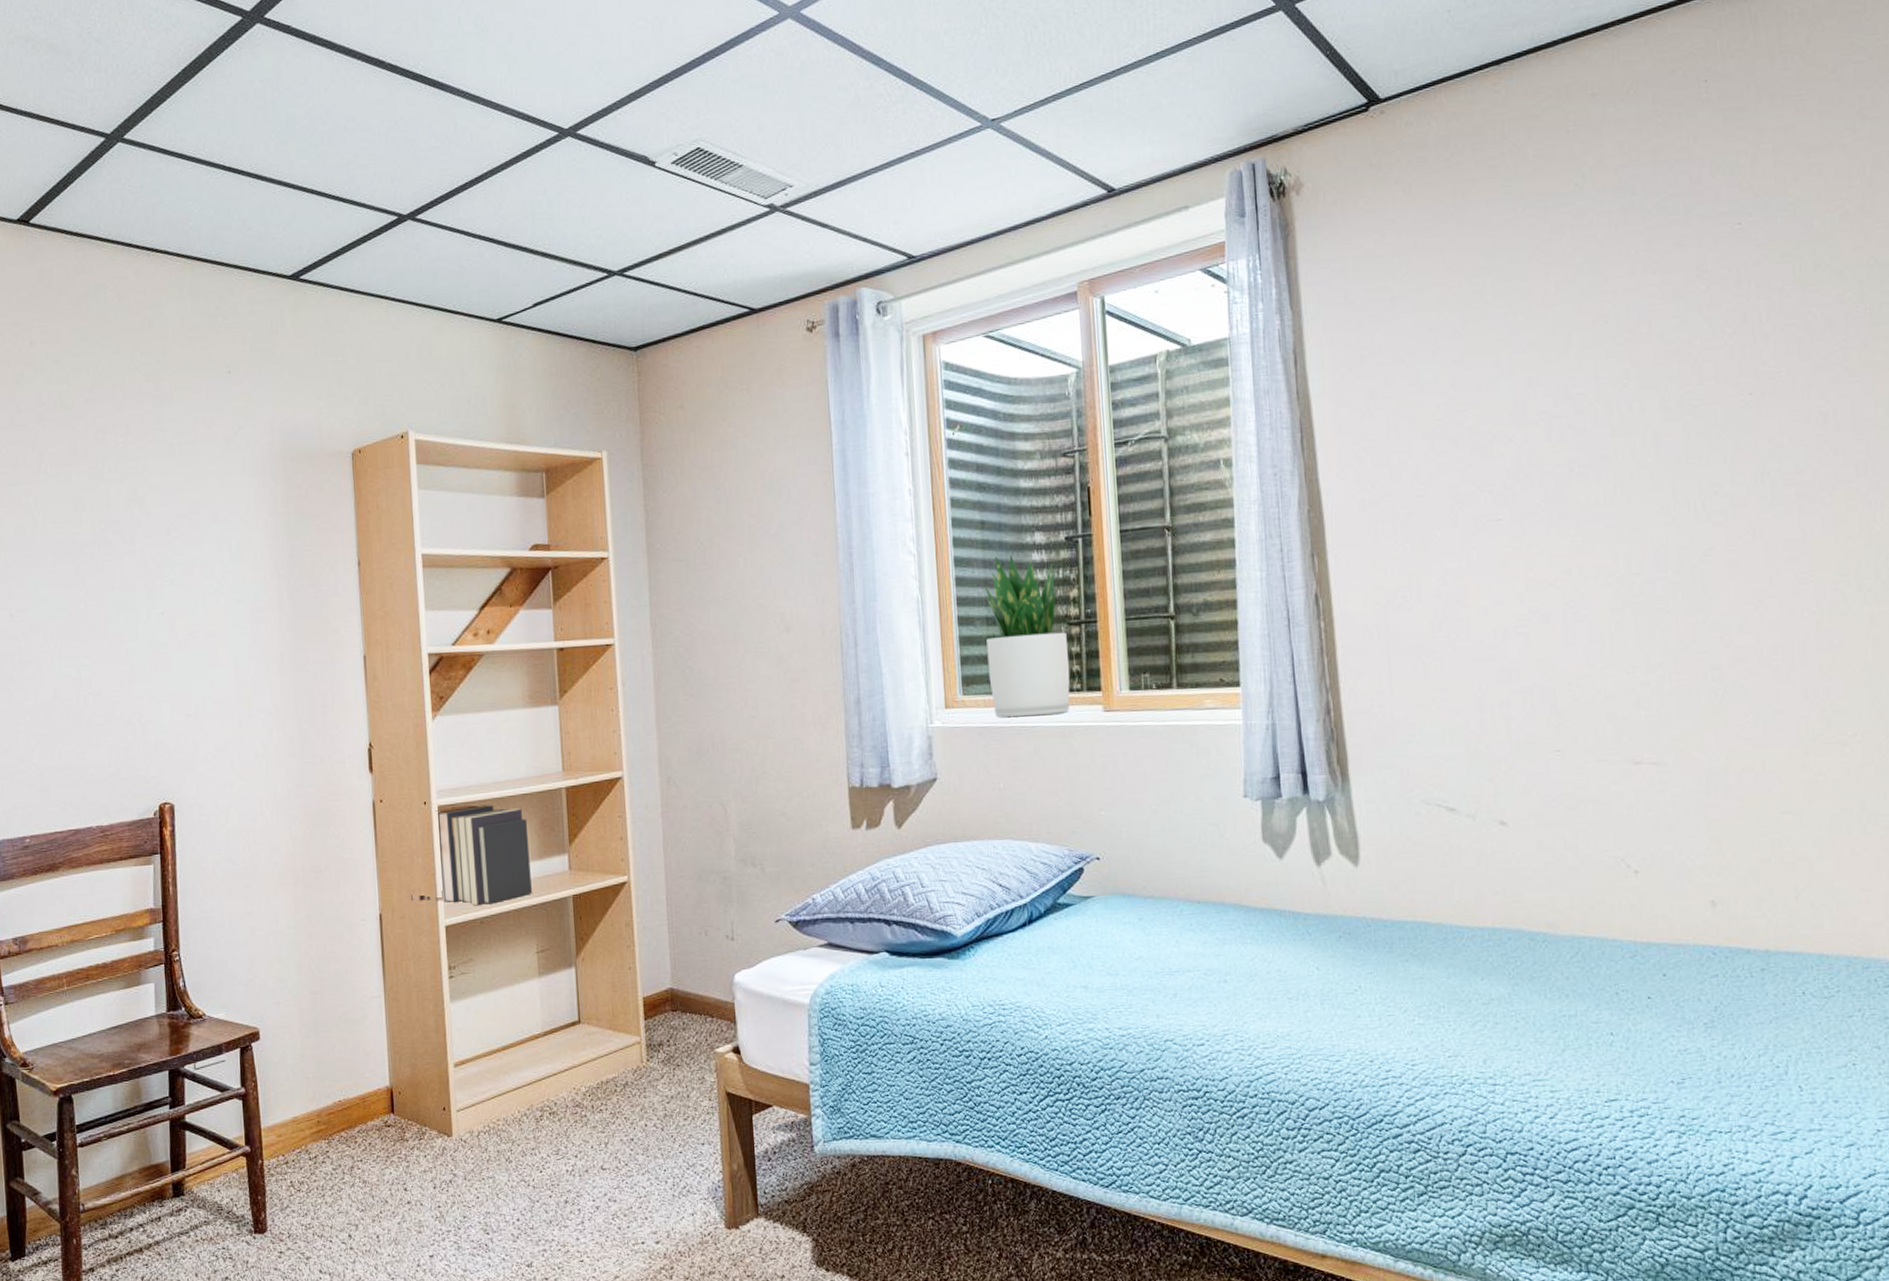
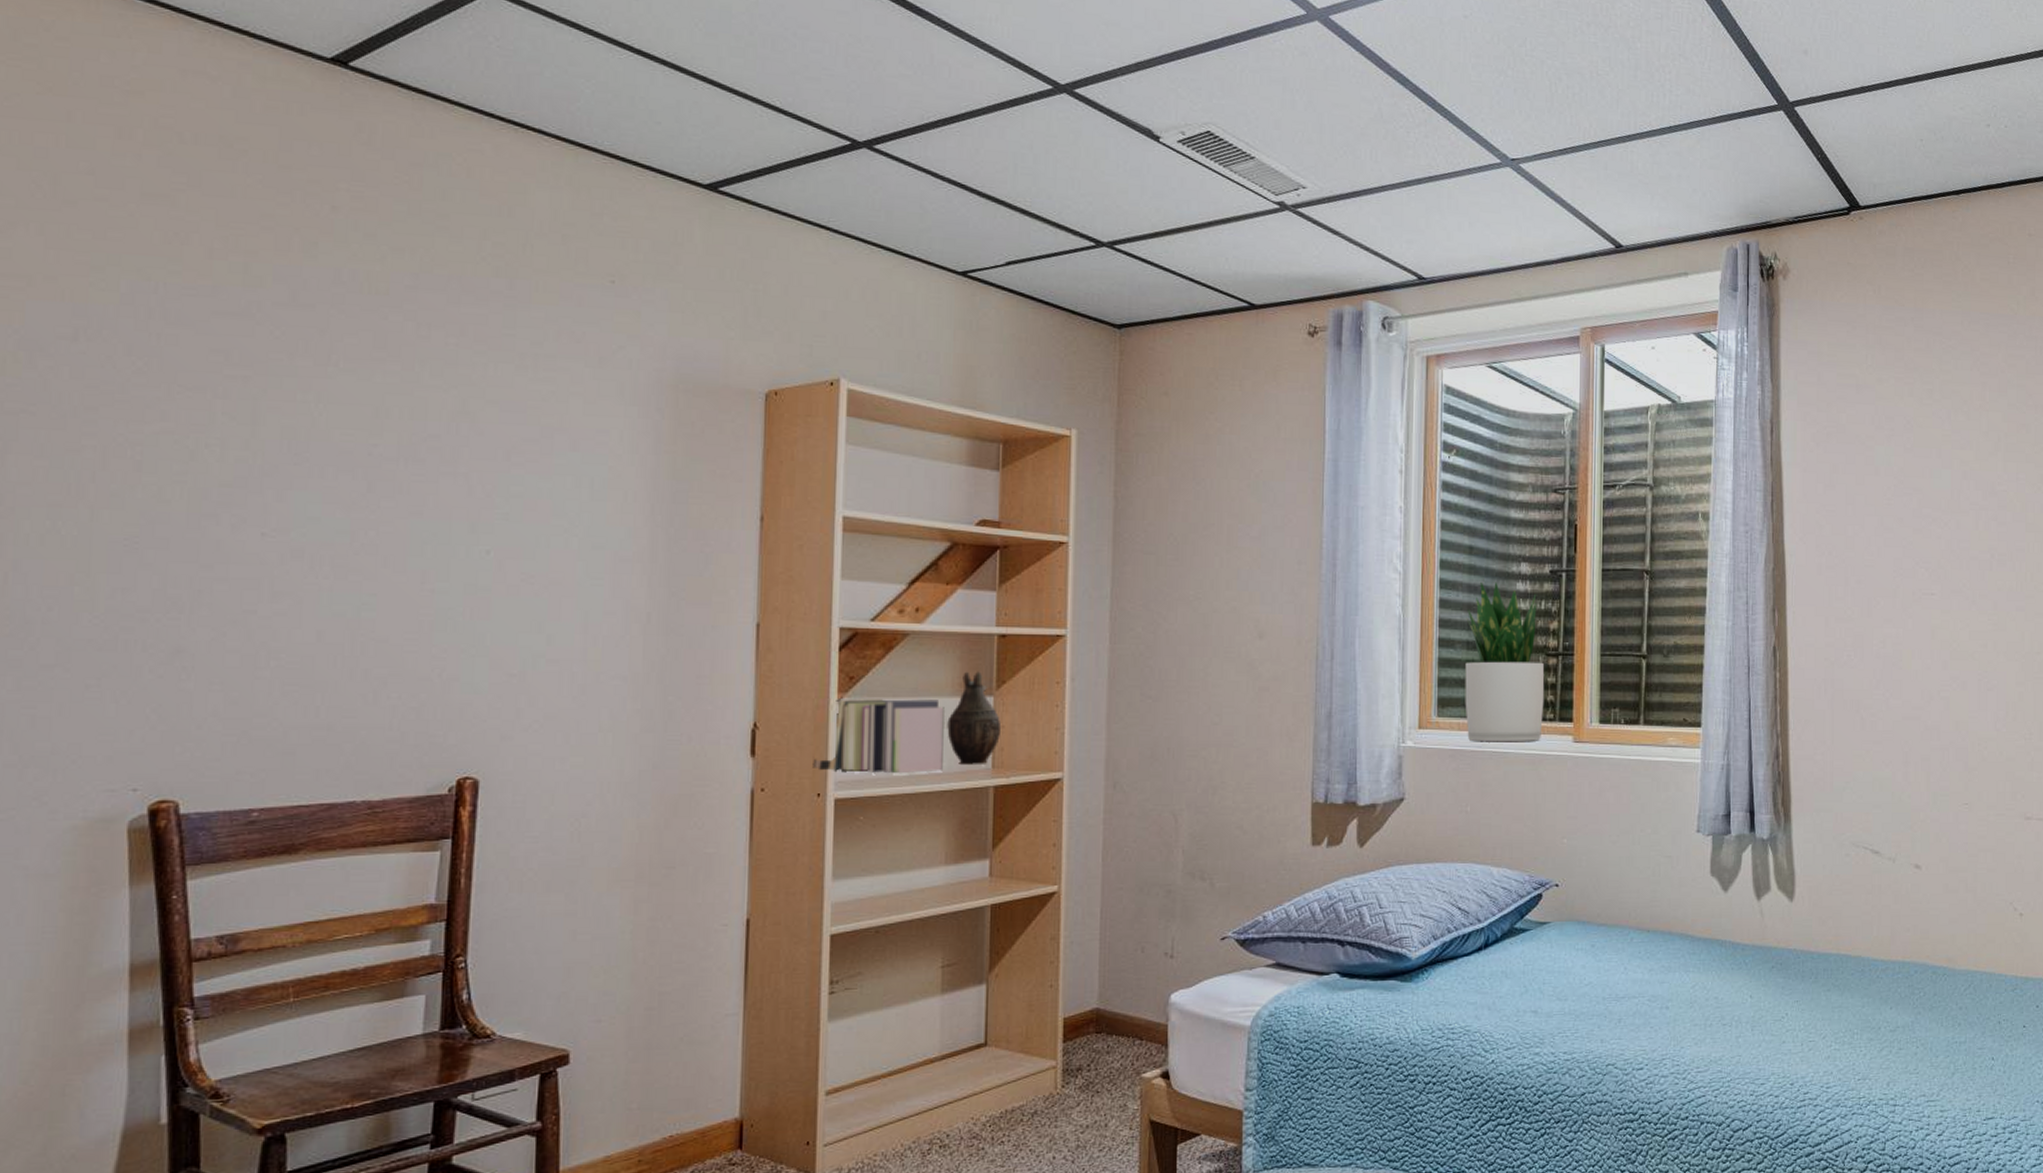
books: present [411,805,532,906] -> none [790,801,944,913]
books: none [417,712,522,782] -> present [812,699,944,774]
decorative vase: none [522,683,567,770] -> present [947,671,1000,766]

